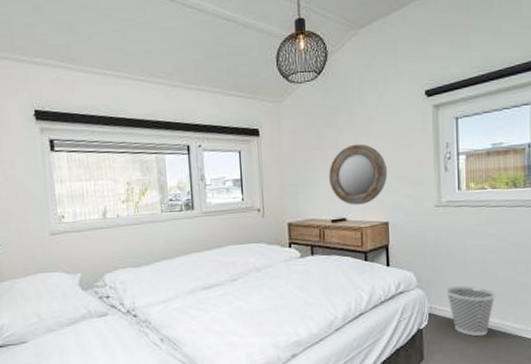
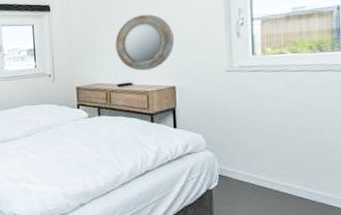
wastebasket: present [446,285,495,337] -> none [238,149,296,201]

